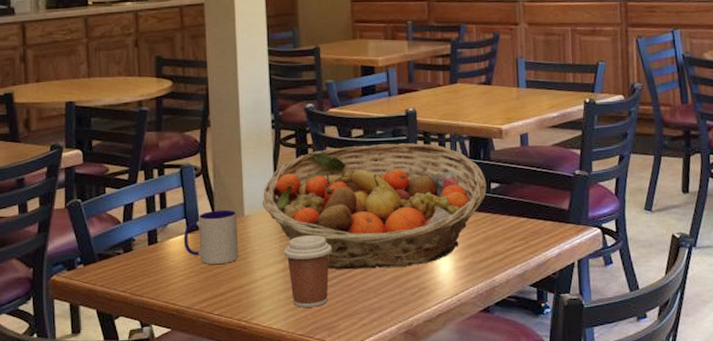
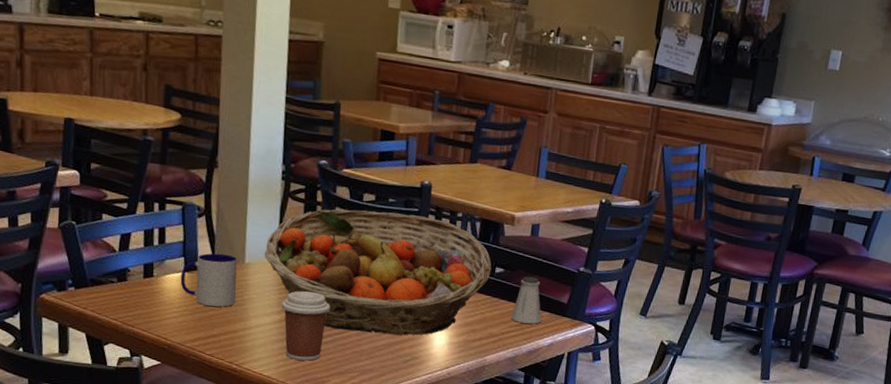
saltshaker: none [513,187,546,236] -> present [510,276,542,324]

